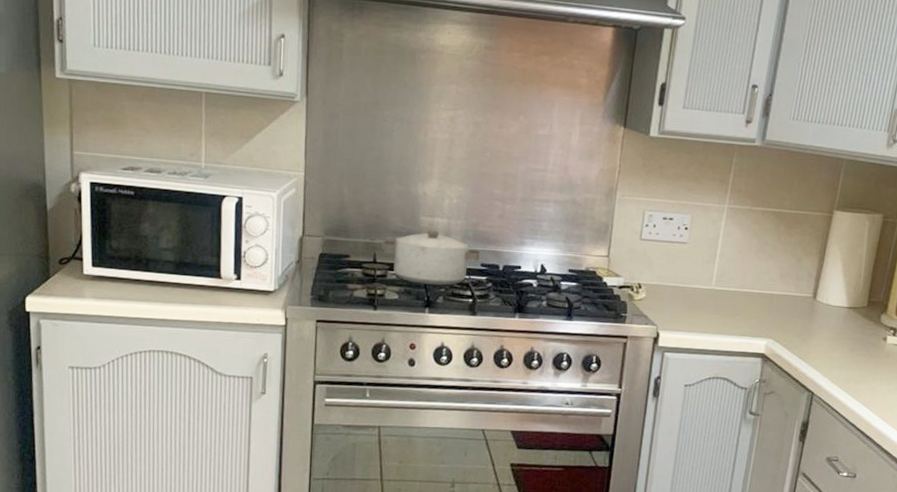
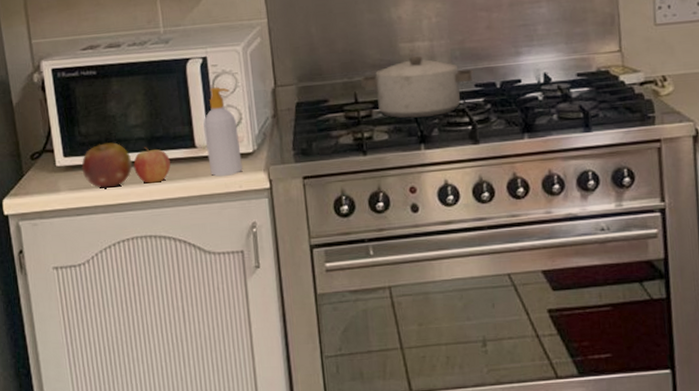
fruit: none [108,260,159,302] -> present [81,142,133,188]
fruit: none [159,270,195,304] -> present [133,147,171,184]
soap bottle: none [231,226,263,309] -> present [203,86,243,178]

